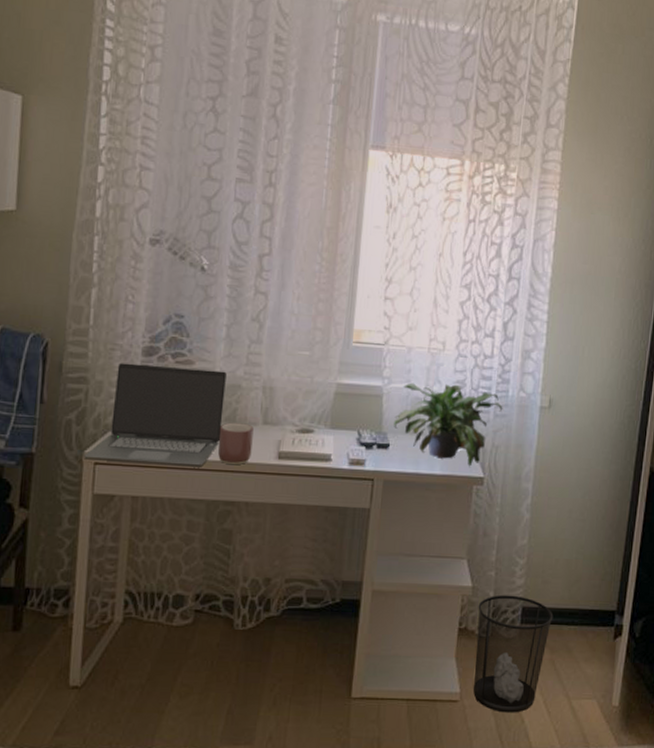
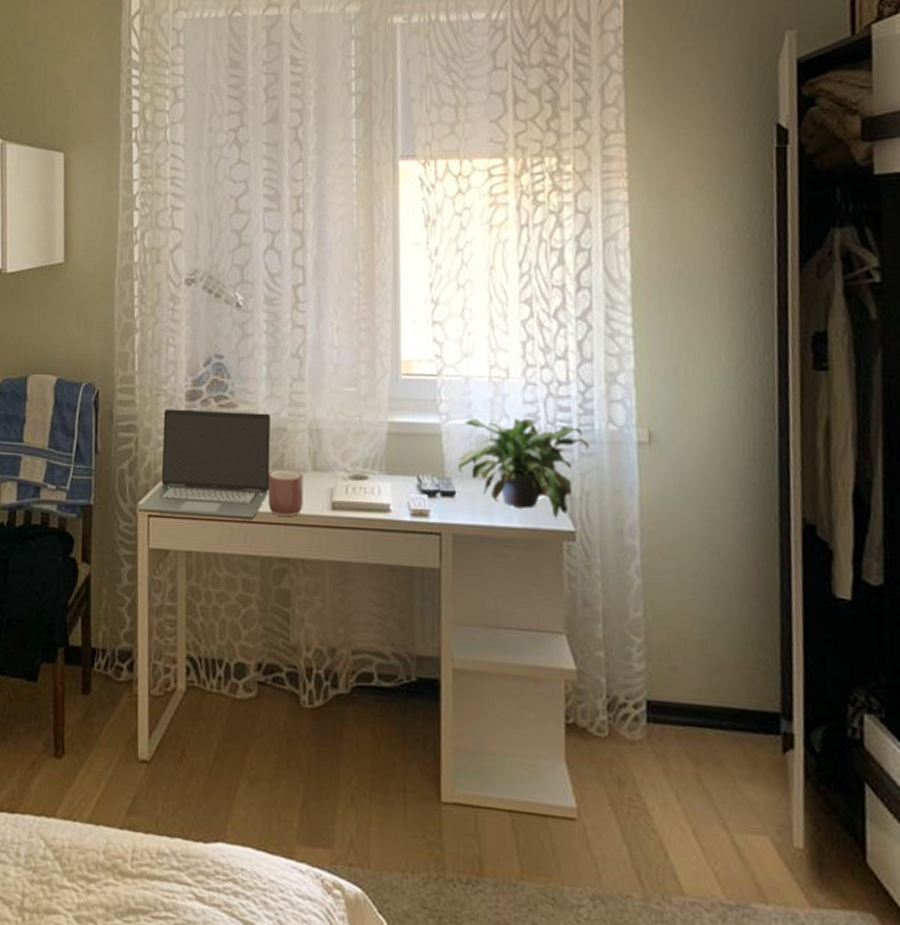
waste bin: present [473,594,554,713] -> none [587,682,691,844]

